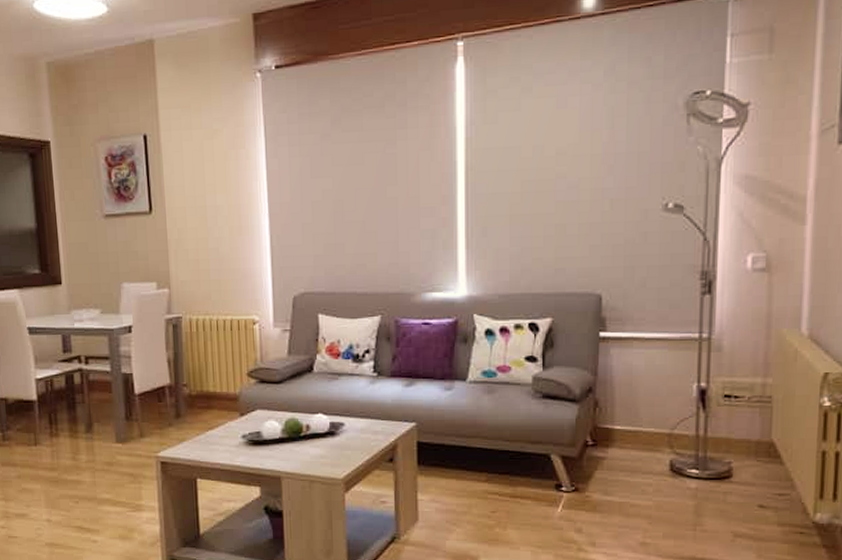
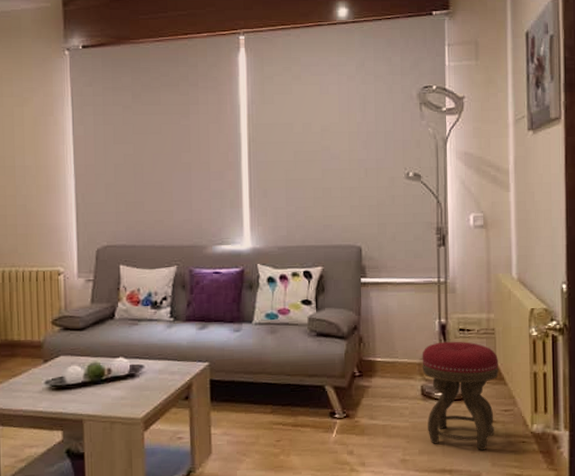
stool: none [672,409,774,539] -> present [422,341,499,450]

